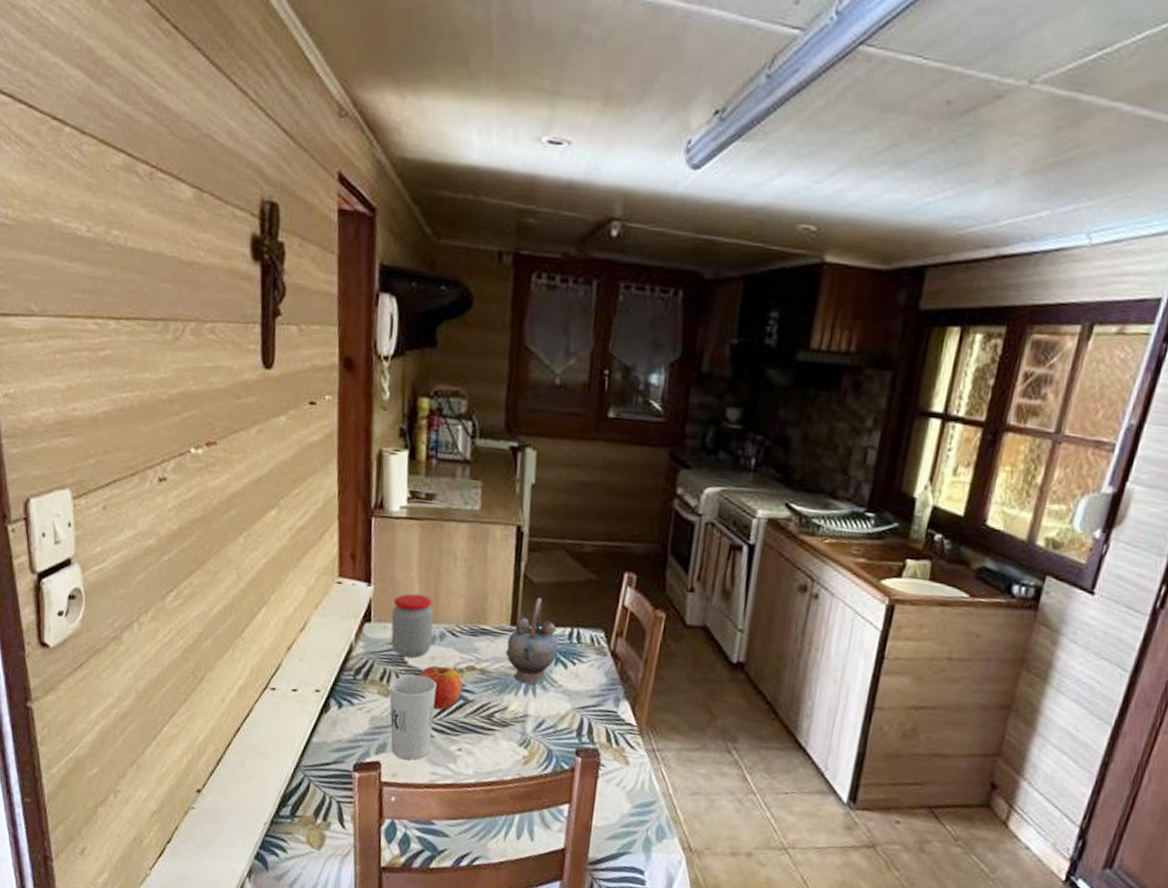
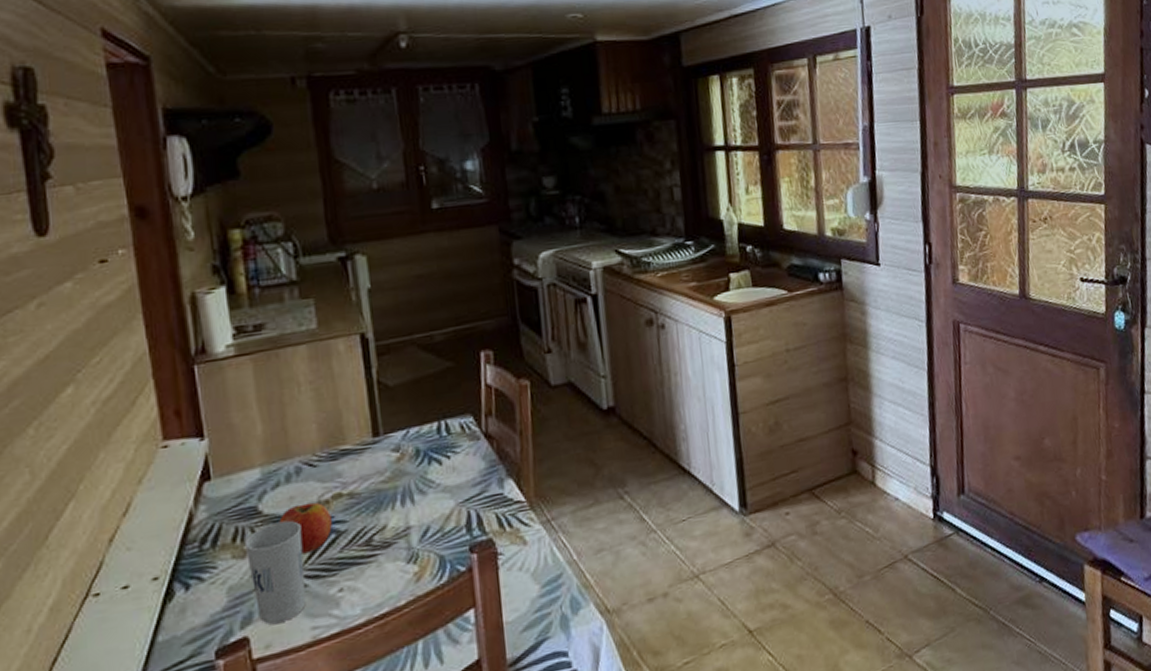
jar: present [390,593,434,658] -> none [234,432,289,508]
teapot: present [505,598,558,685] -> none [372,400,429,495]

